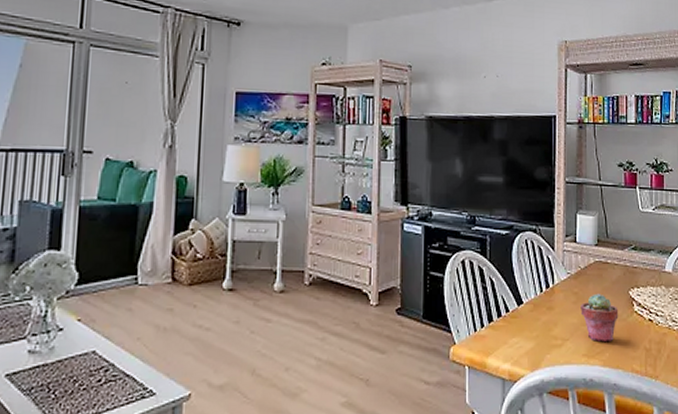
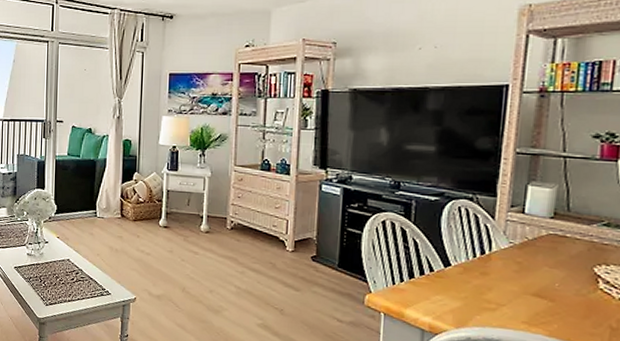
potted succulent: present [580,293,619,342] -> none [523,265,576,314]

